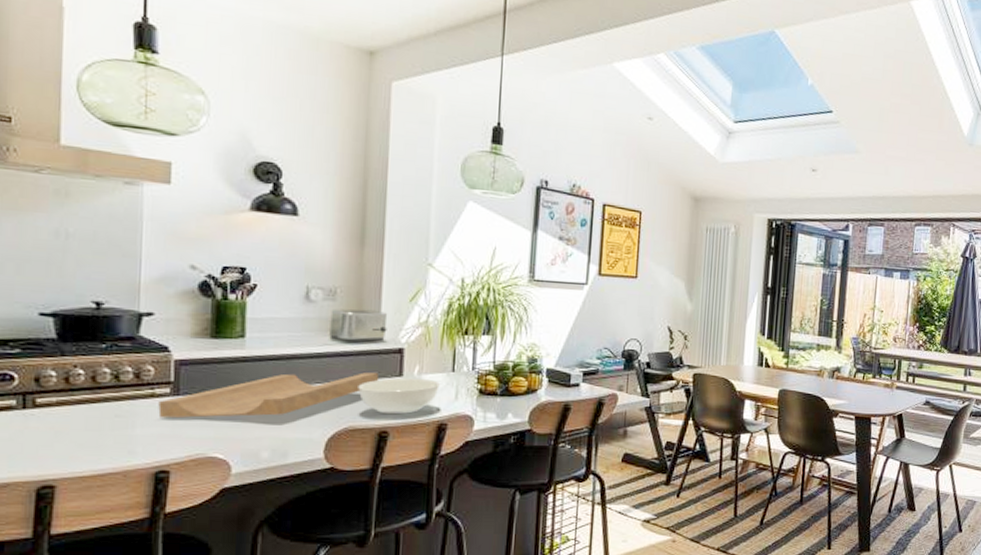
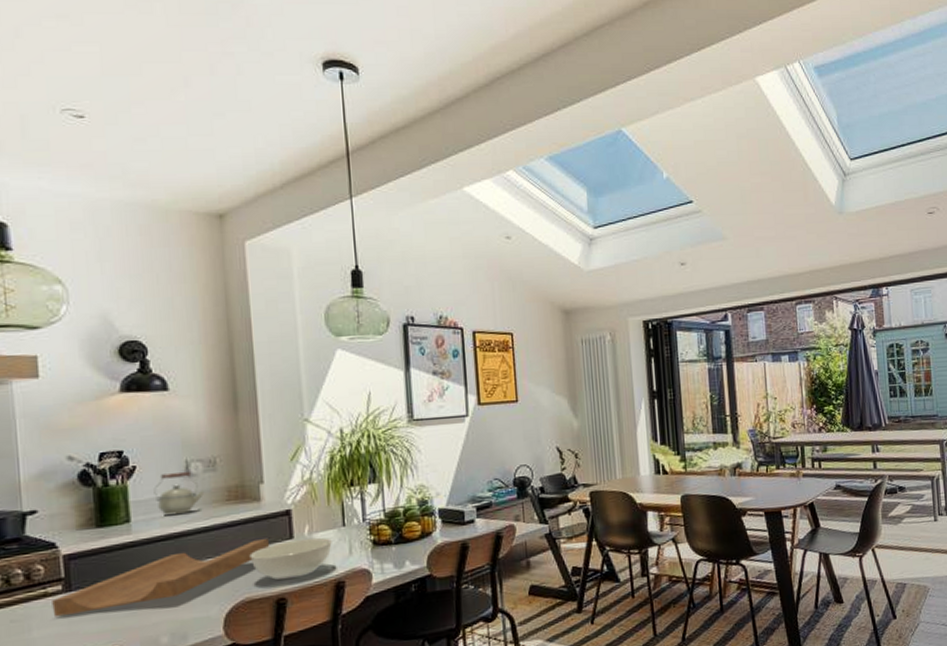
kettle: none [271,296,320,338] -> present [153,470,203,516]
toaster: present [329,309,388,344] -> none [213,474,272,513]

